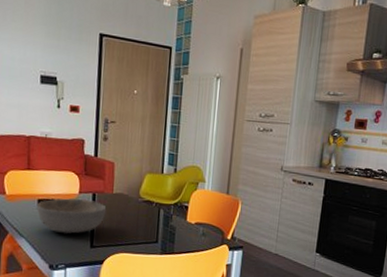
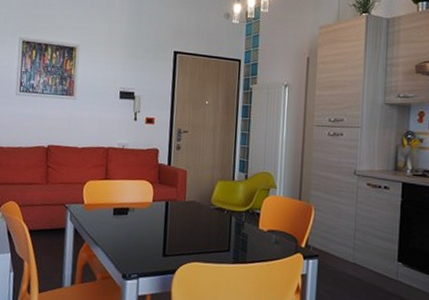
bowl: present [36,198,107,234] -> none [112,207,179,243]

